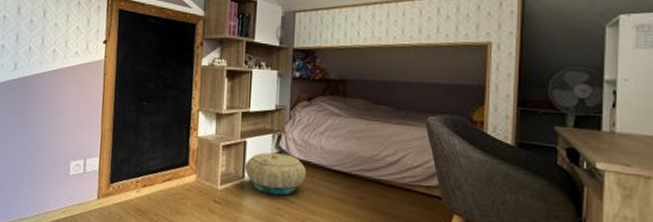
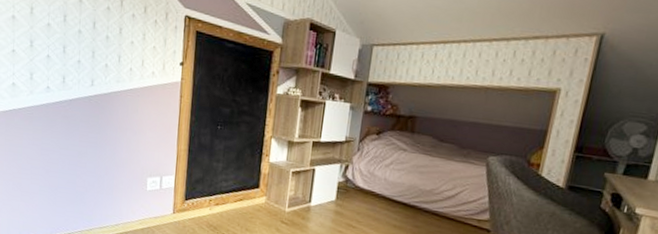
basket: present [244,152,307,196] -> none [311,180,370,220]

